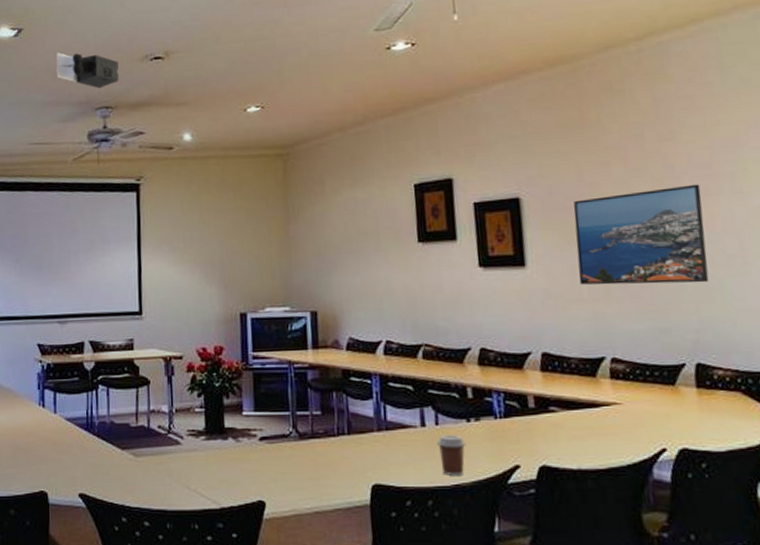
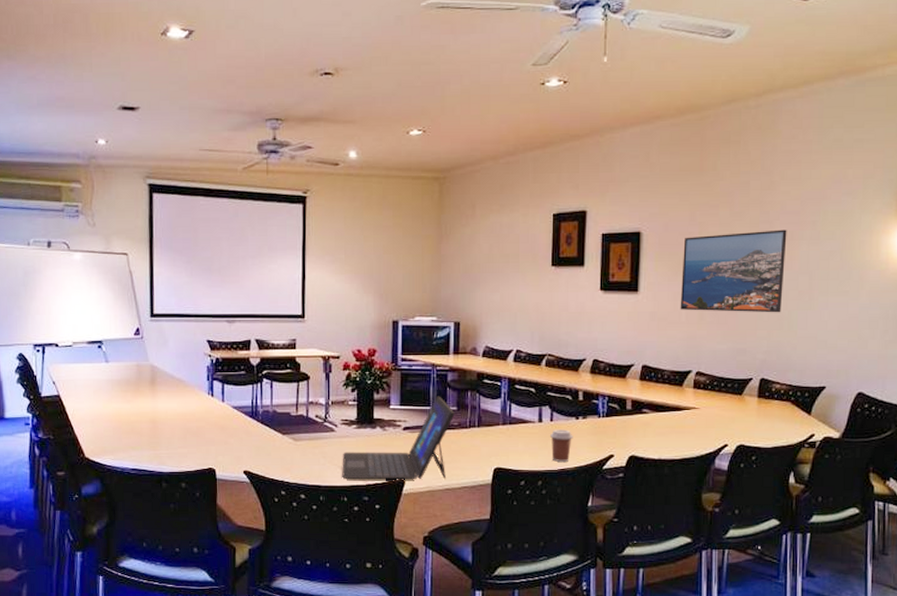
projector: present [56,52,119,89] -> none [227,58,289,100]
laptop: none [191,398,319,503] -> present [342,396,455,480]

